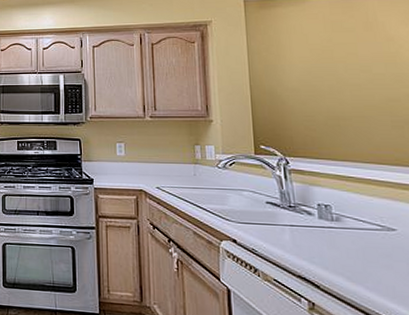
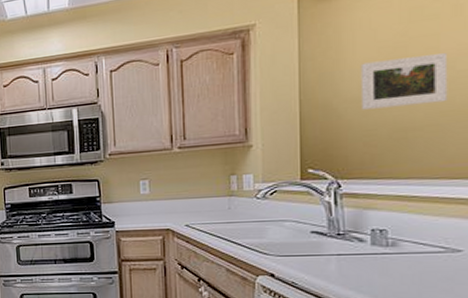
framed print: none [297,59,369,99] -> present [360,53,448,110]

